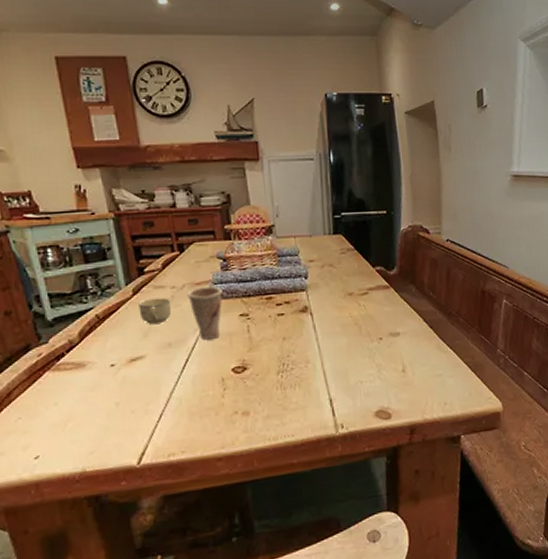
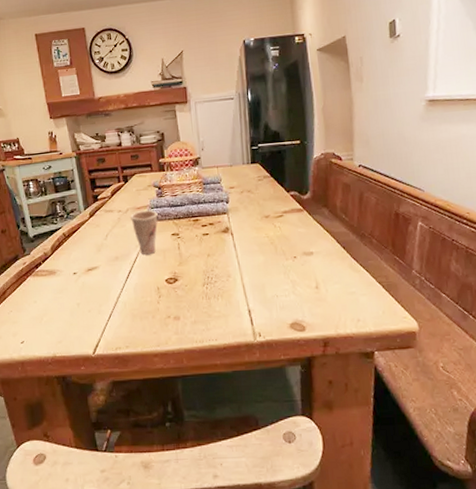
cup: present [138,297,172,324] -> none [93,219,119,241]

